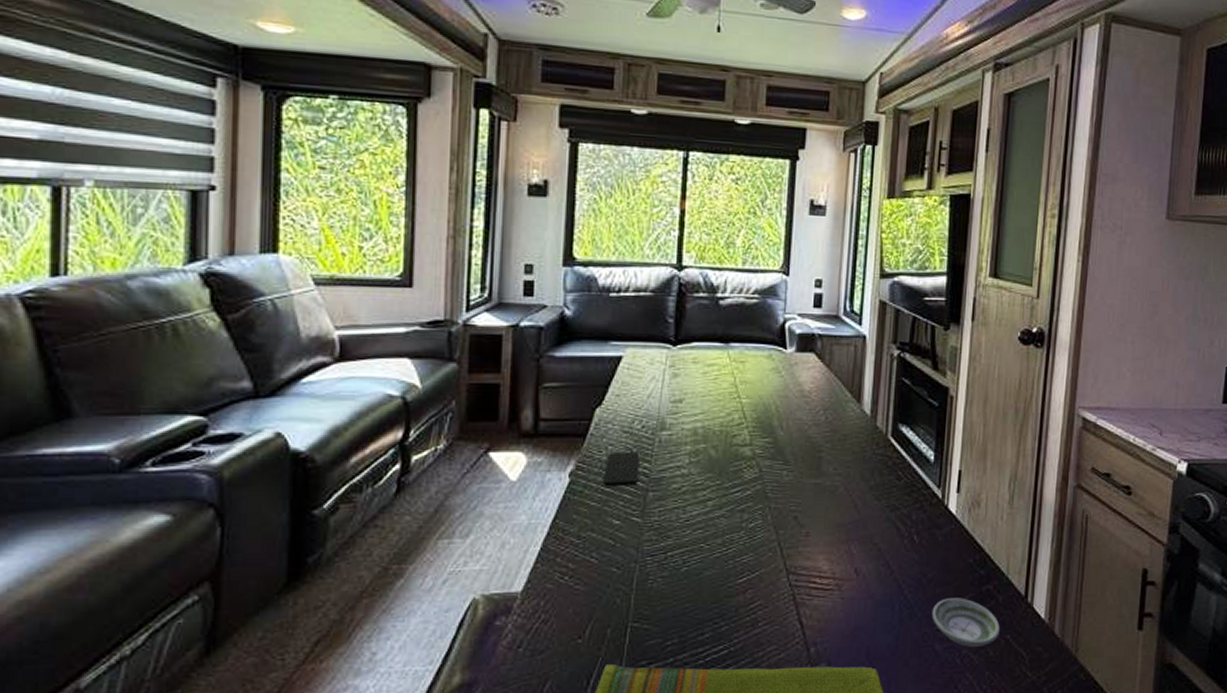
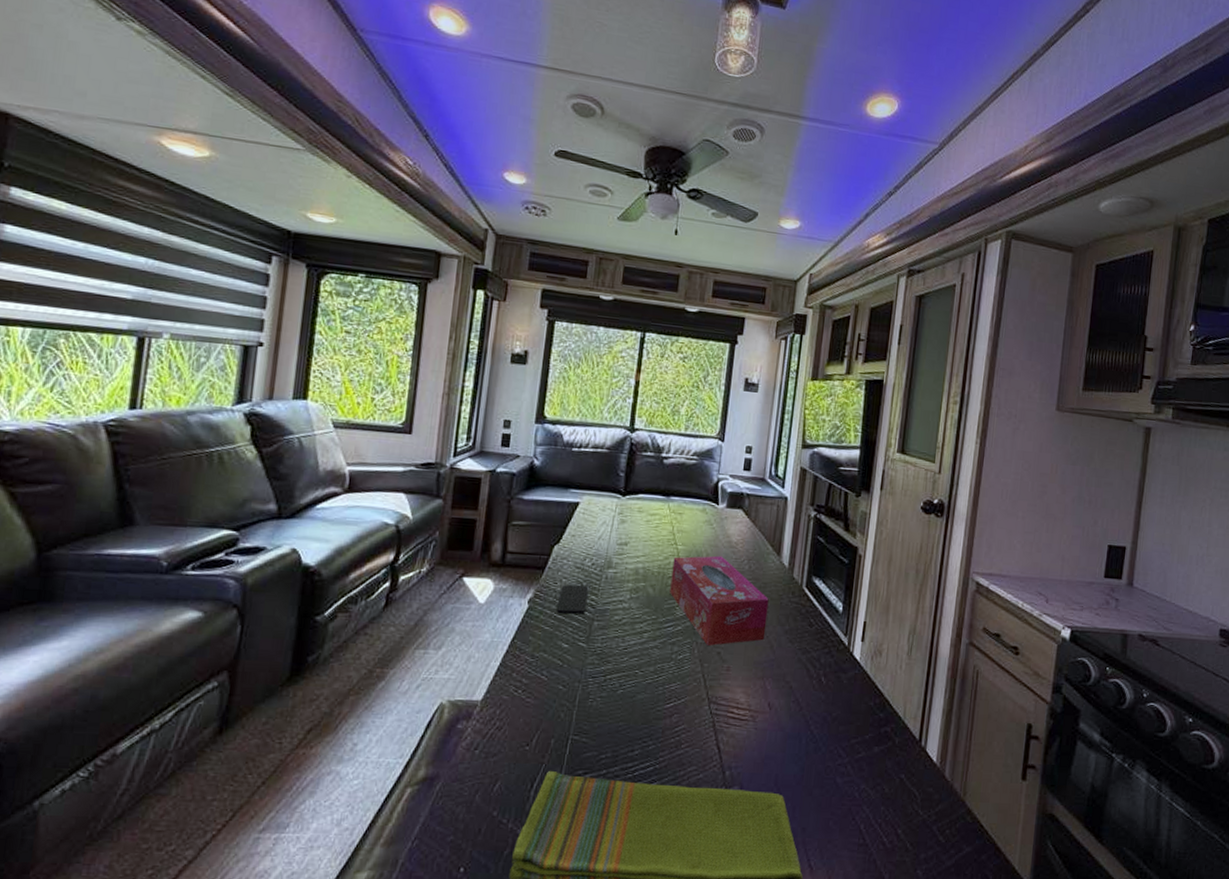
tissue box: none [735,407,850,510] -> present [670,555,769,646]
saucer: present [931,598,1000,647] -> none [834,736,896,783]

